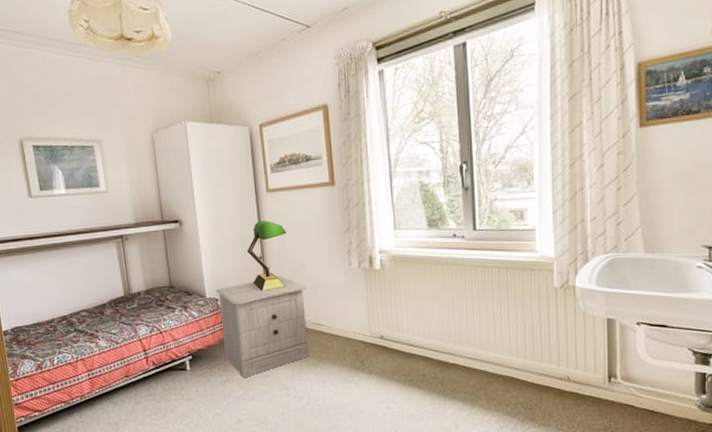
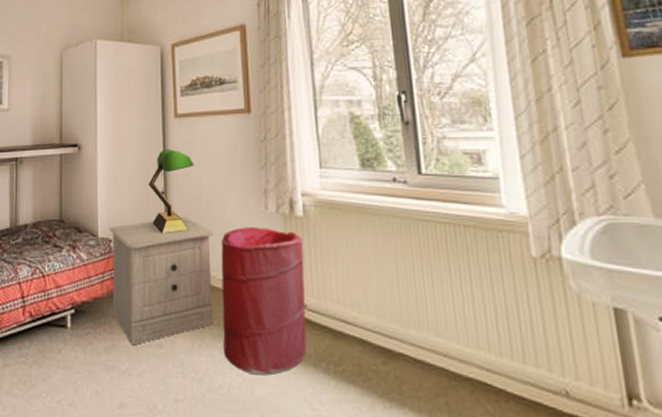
laundry hamper: none [312,280,384,389] -> present [220,227,307,375]

